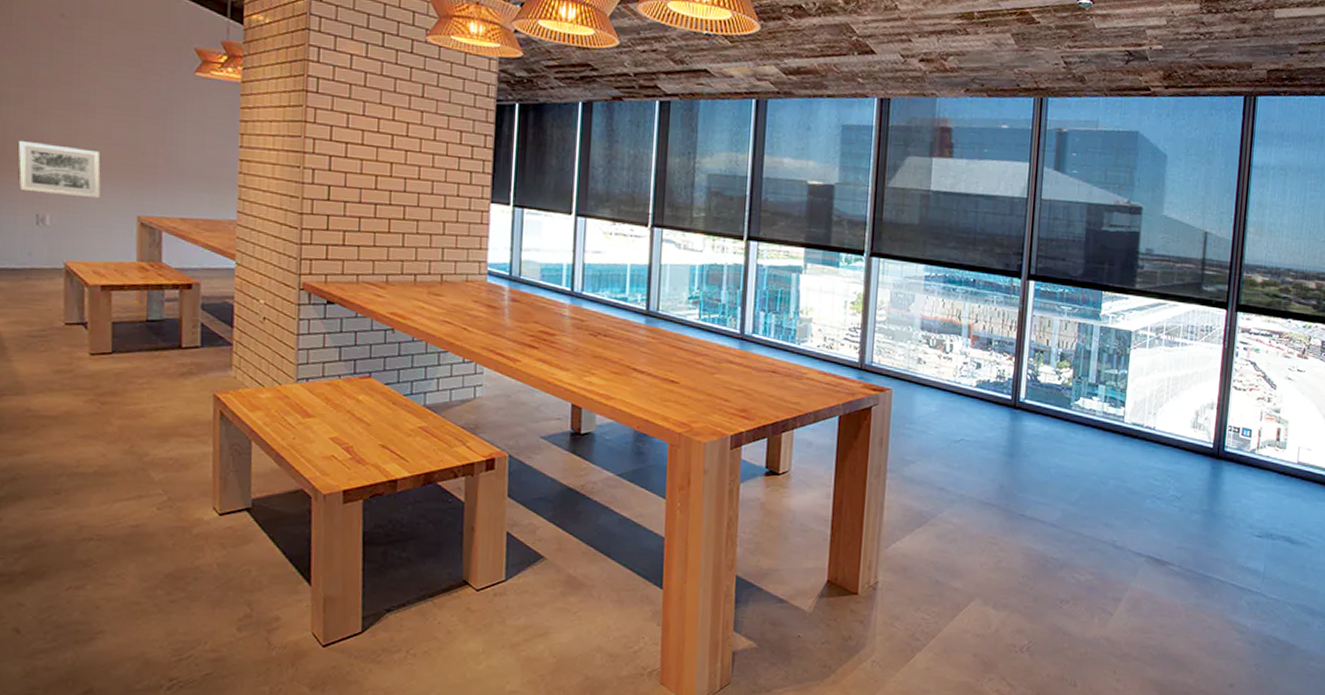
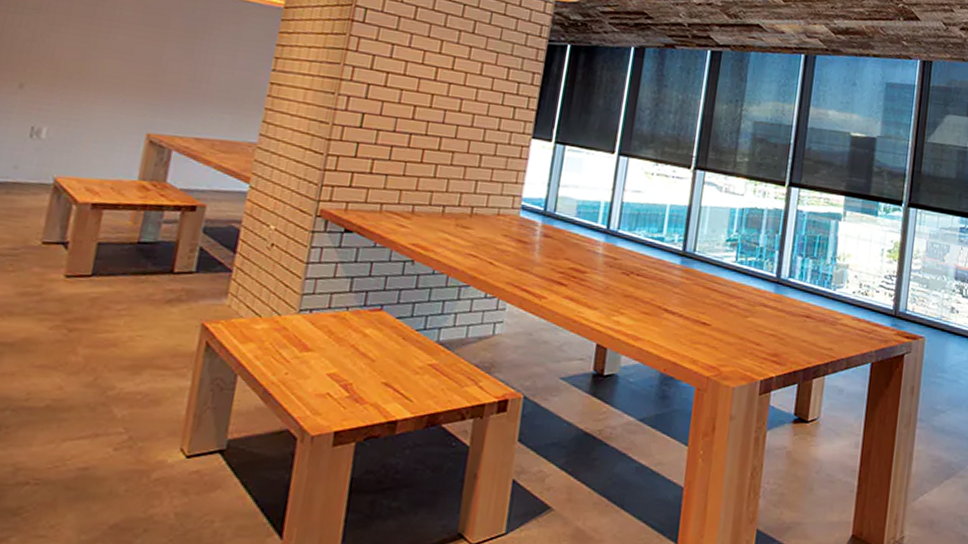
wall art: present [17,141,101,199] -> none [18,51,117,114]

